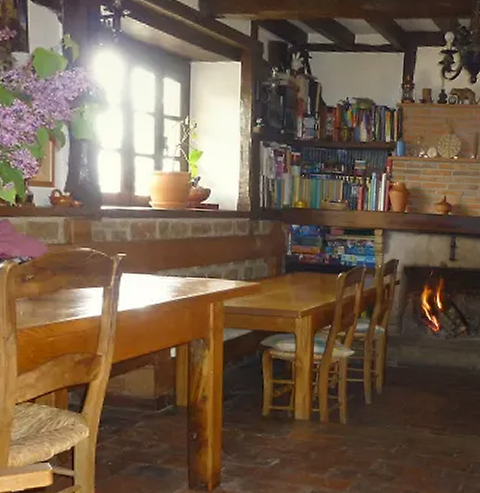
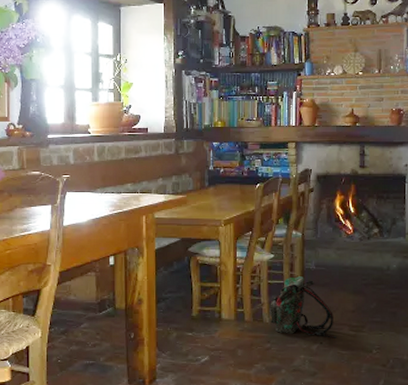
backpack: none [347,375,417,441] -> present [270,276,337,338]

